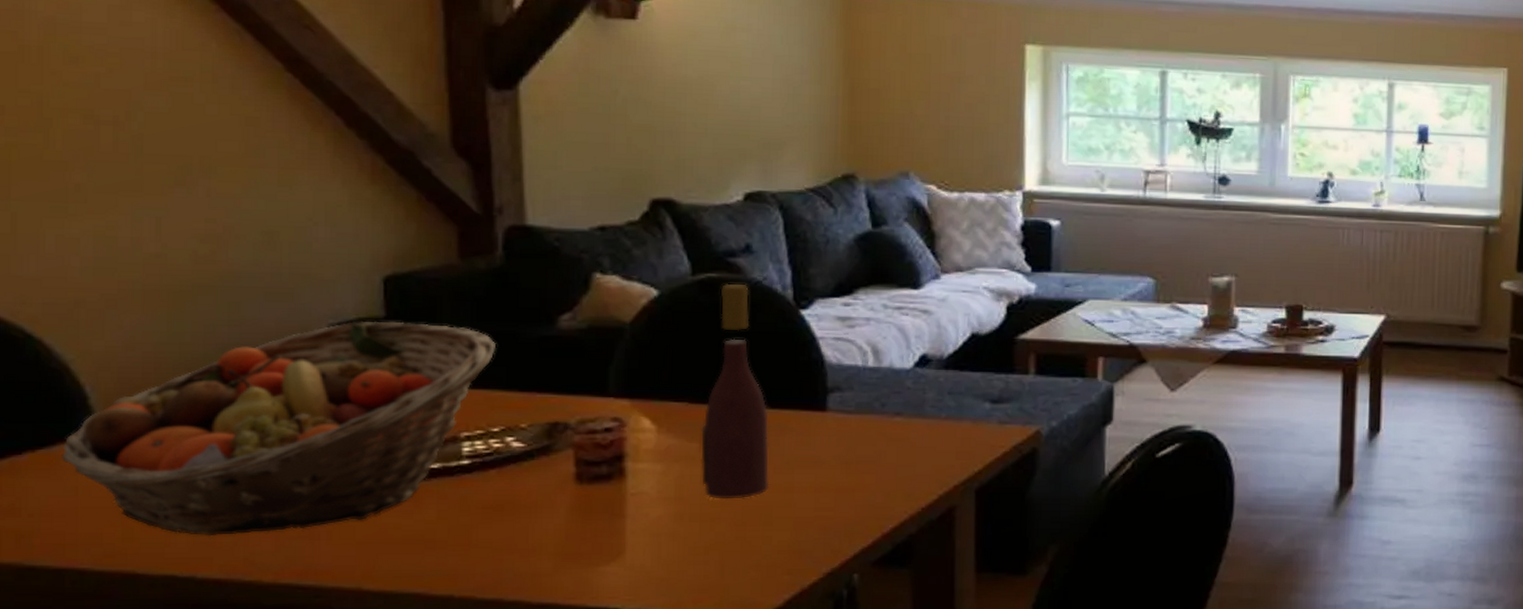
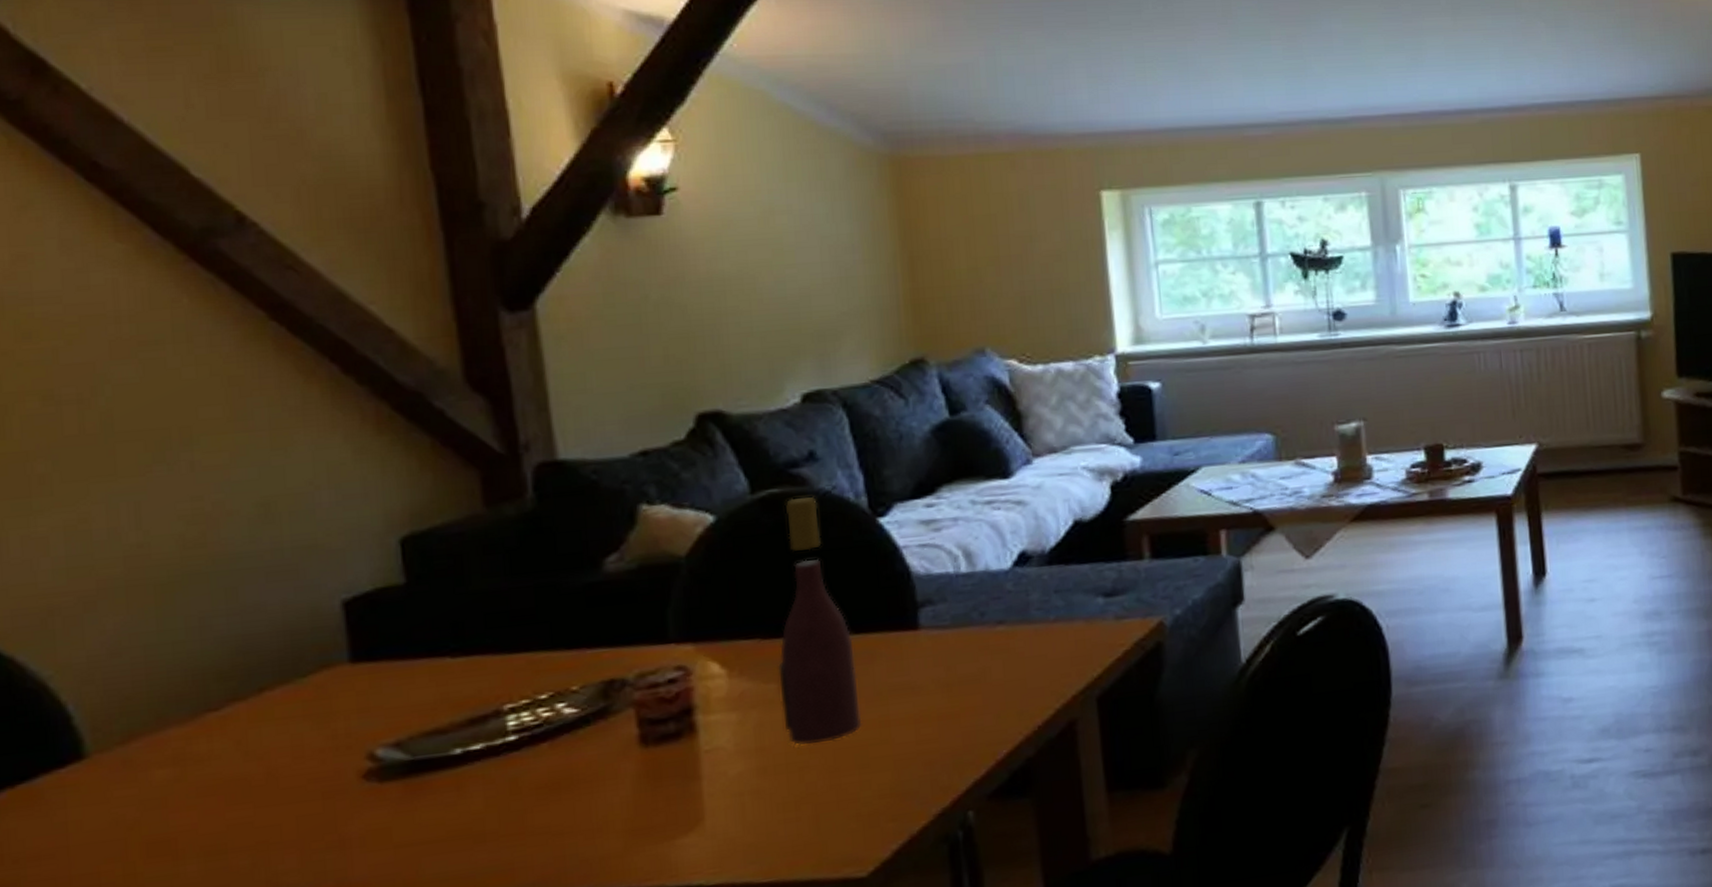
fruit basket: present [61,321,496,537] -> none [46,584,535,861]

